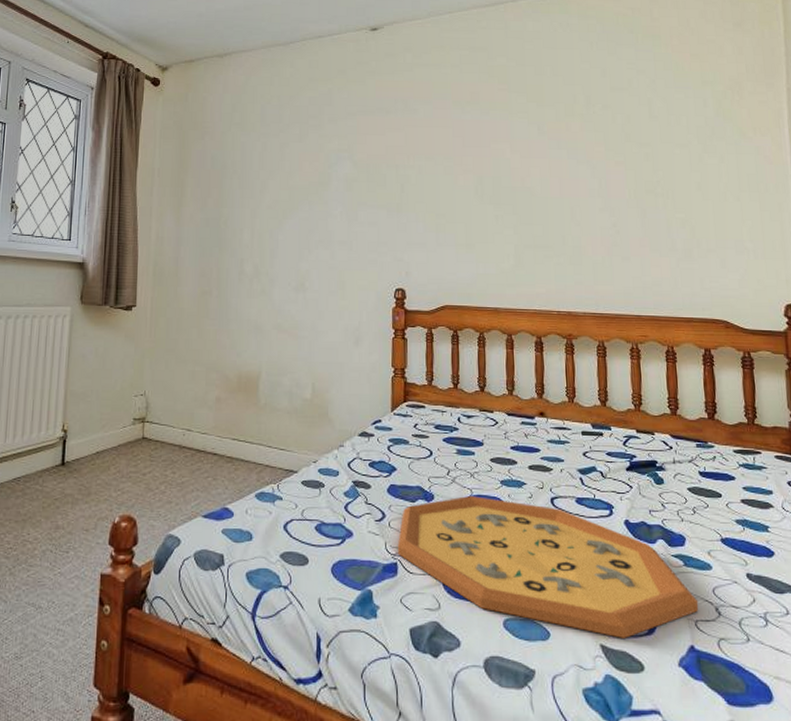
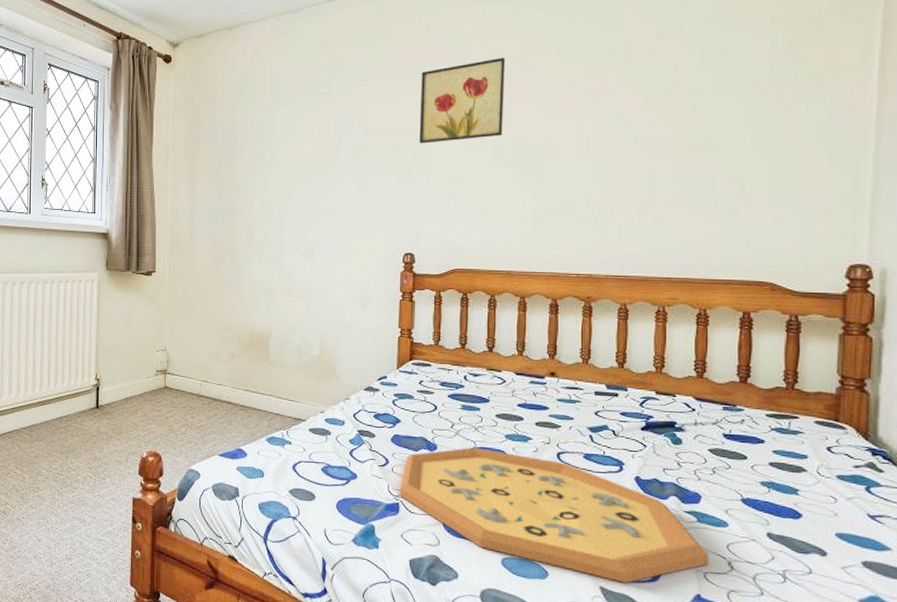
wall art: none [406,100,484,179] -> present [419,57,505,144]

